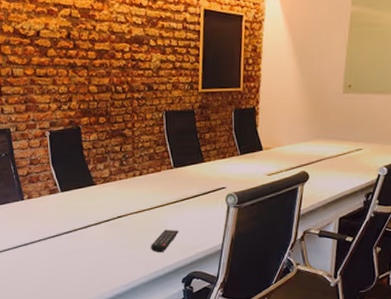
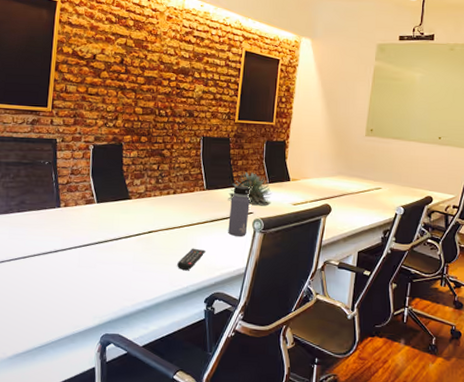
succulent plant: none [198,144,244,180] -> present [228,171,272,206]
water bottle: none [200,152,223,213] -> present [228,179,253,236]

